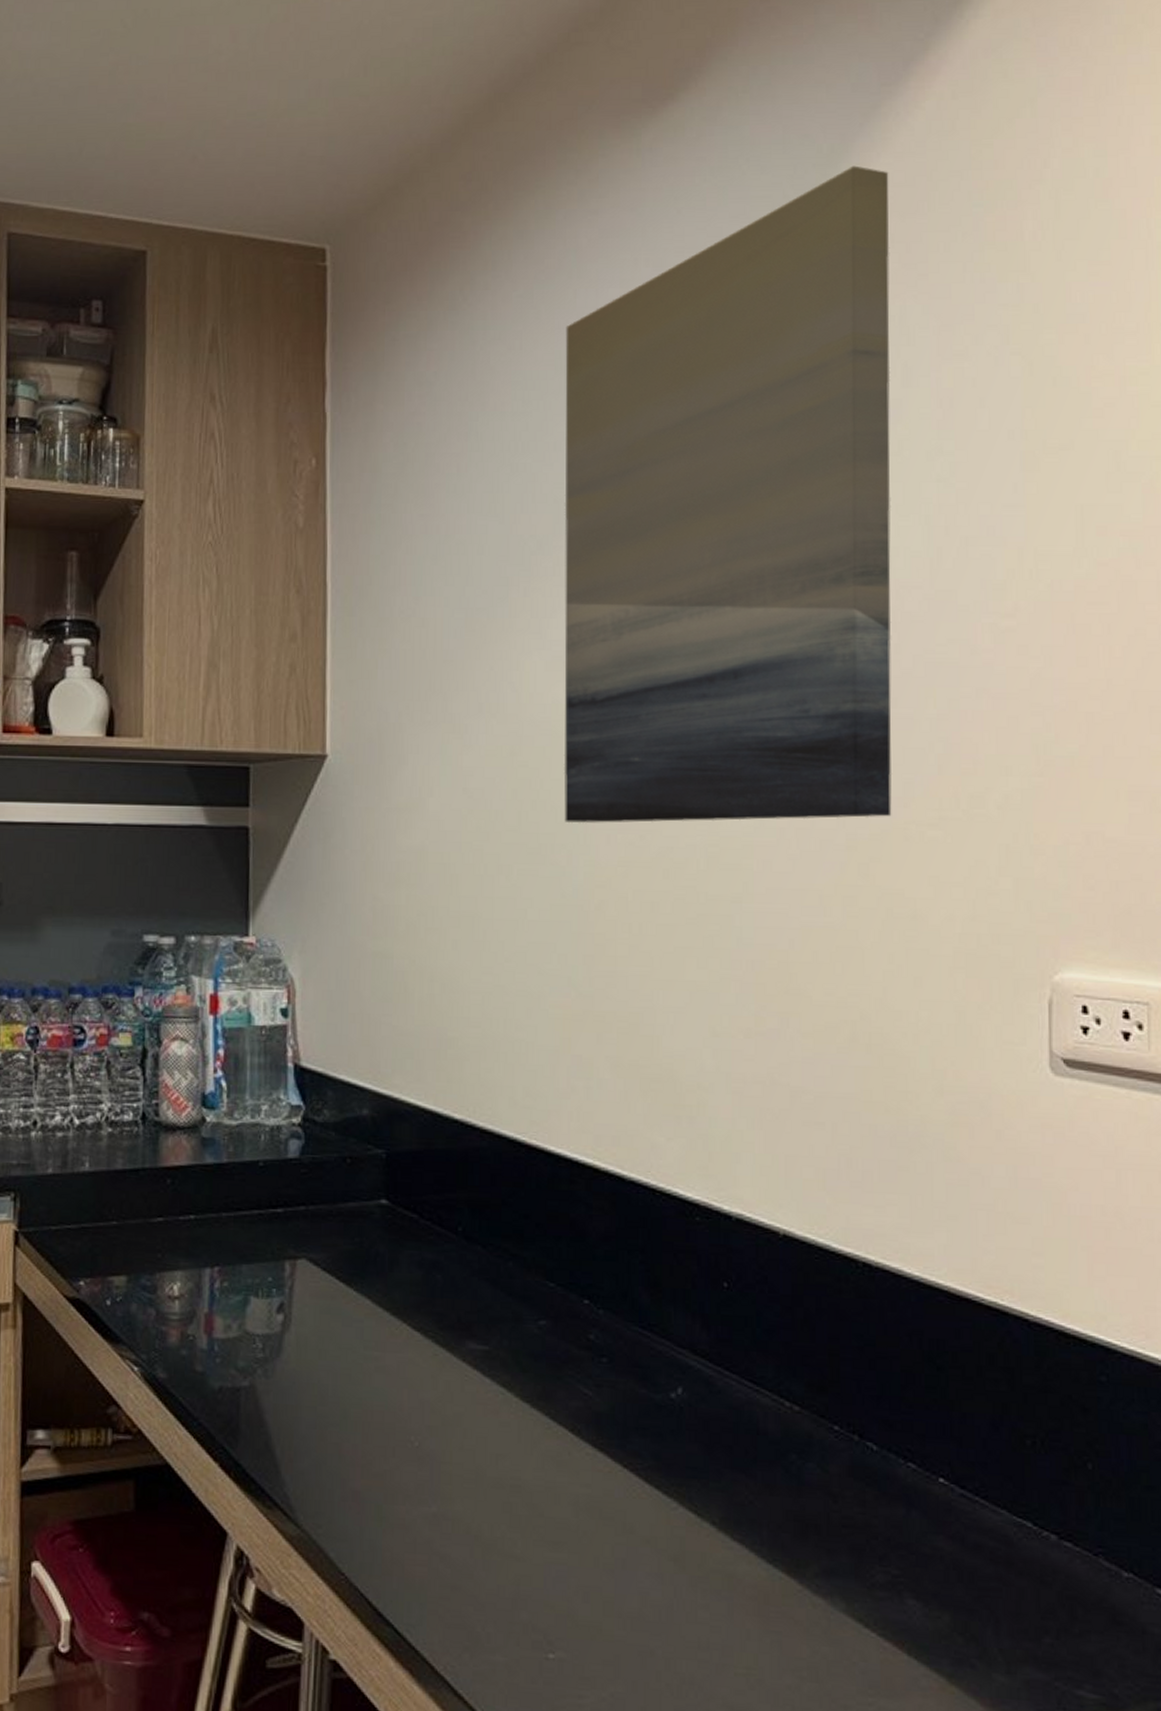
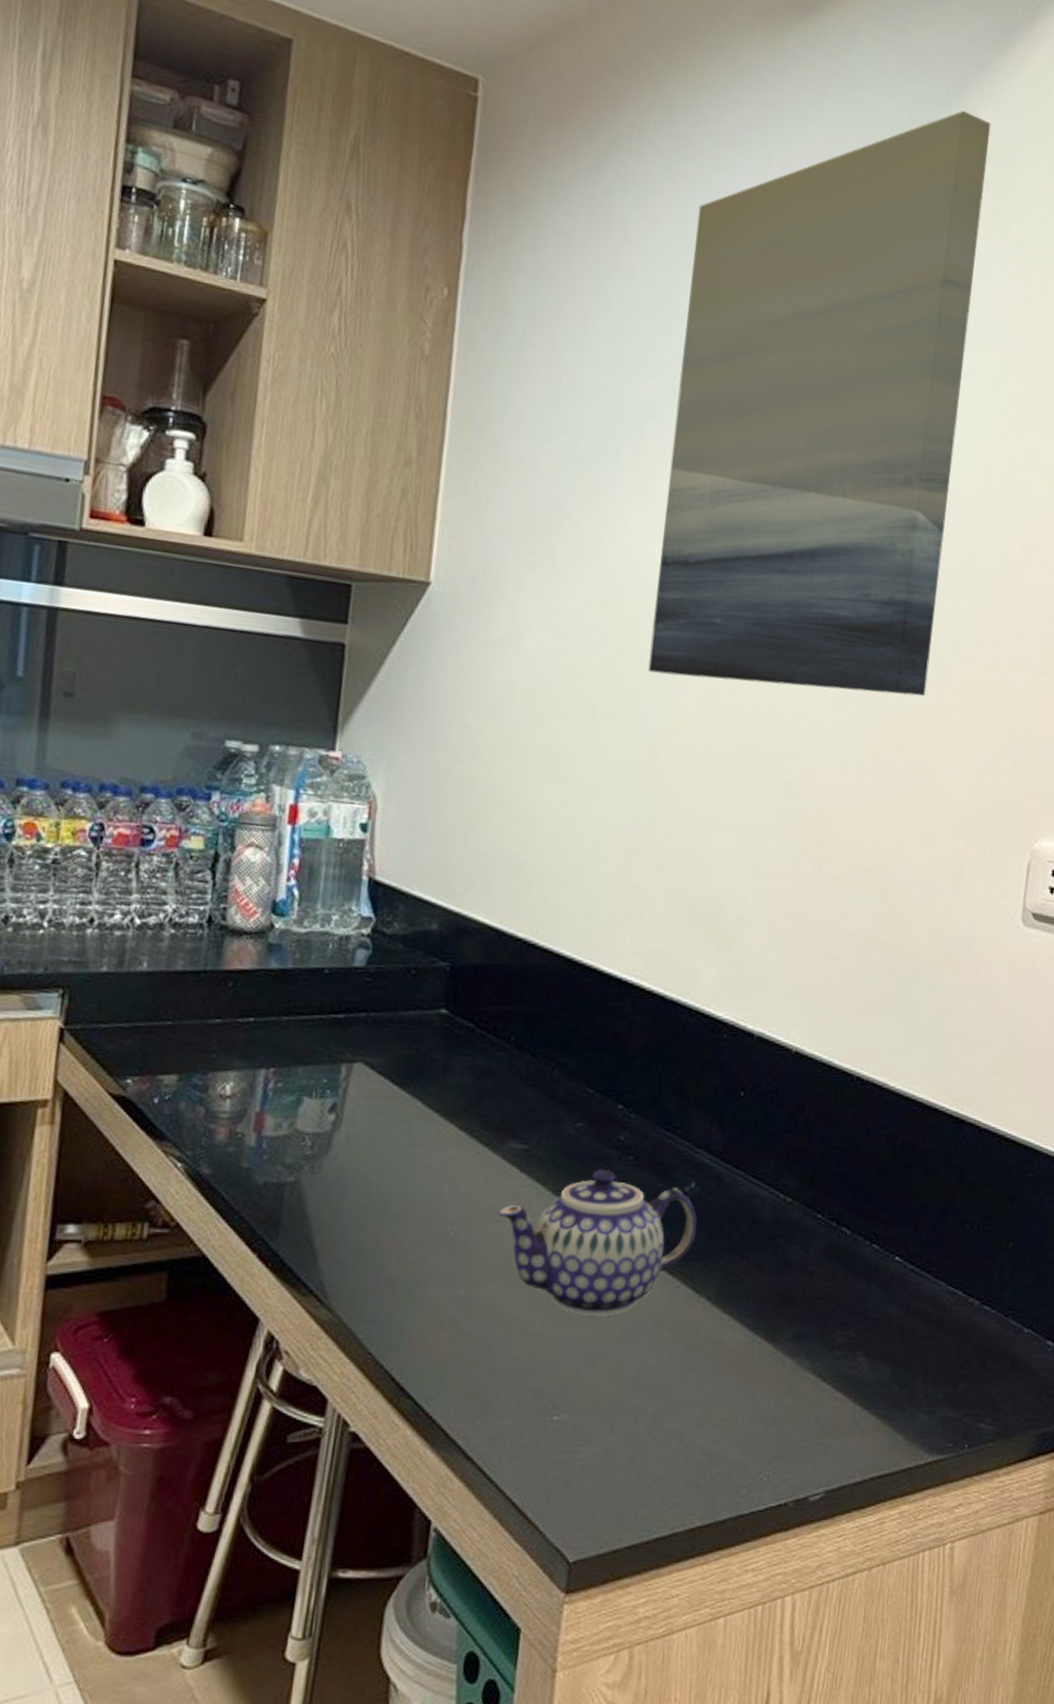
teapot: none [463,1371,688,1541] -> present [497,1168,697,1317]

